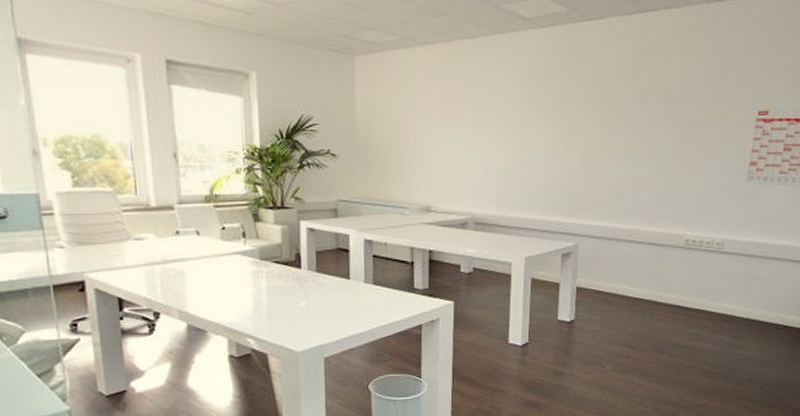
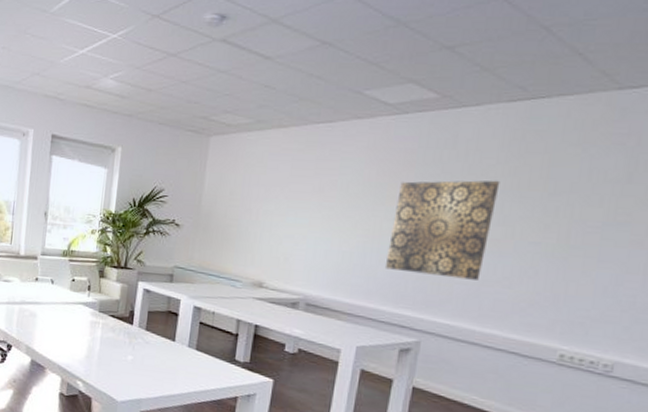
wall art: none [540,89,627,183] -> present [384,180,500,280]

